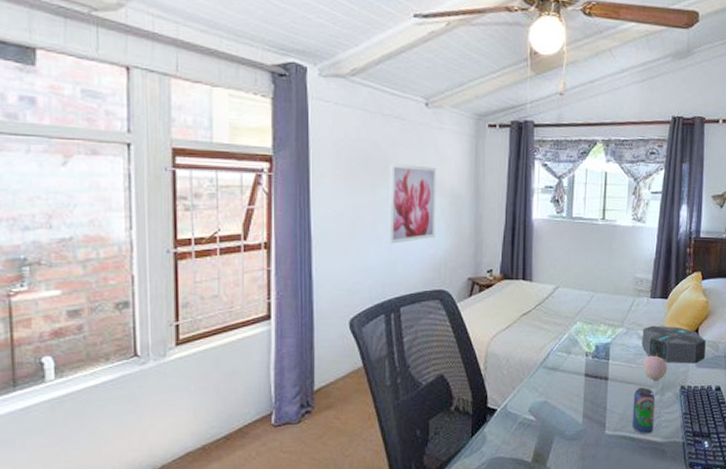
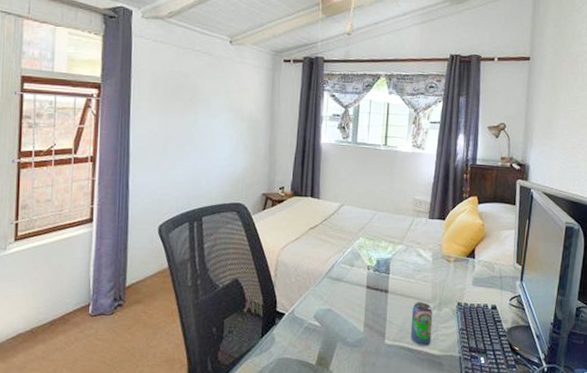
wall art: present [389,162,437,244] -> none [194,91,238,161]
speaker: present [641,325,706,364] -> none [420,244,482,282]
apple: present [642,354,667,381] -> none [421,271,445,297]

